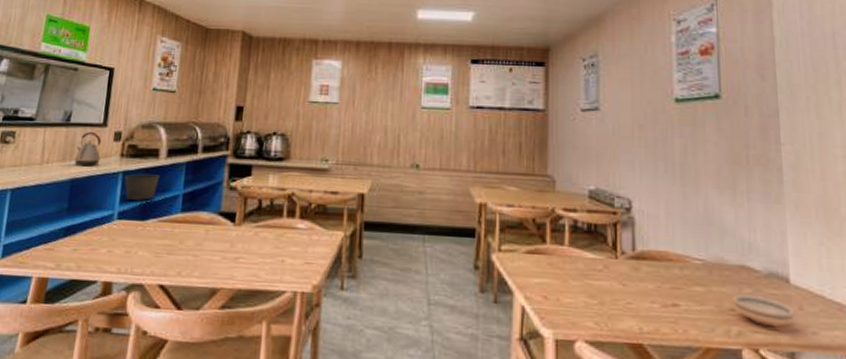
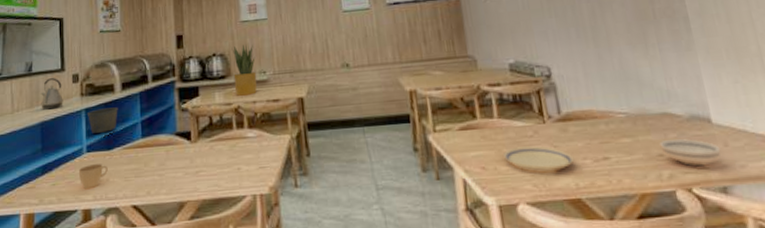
cup: none [104,233,139,261] -> present [78,164,108,190]
planter: none [291,127,319,183] -> present [231,44,258,96]
plate: none [569,280,642,312] -> present [503,146,574,173]

